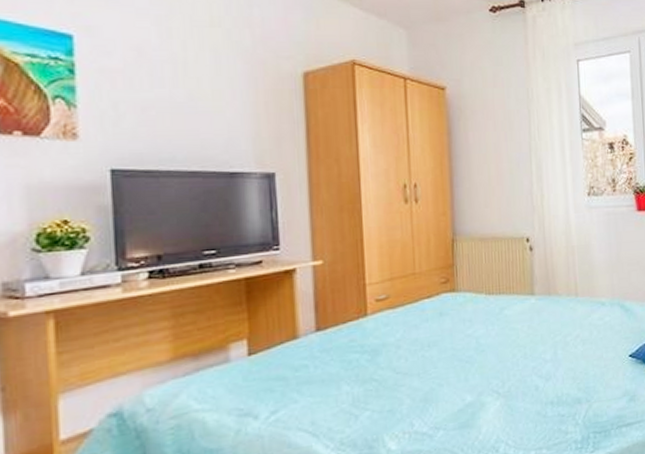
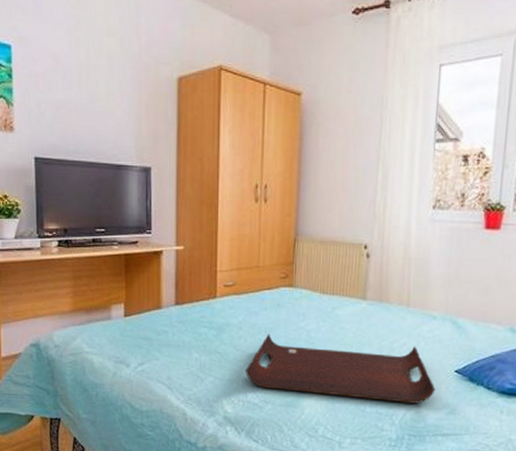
serving tray: none [409,336,613,413] -> present [246,334,436,404]

